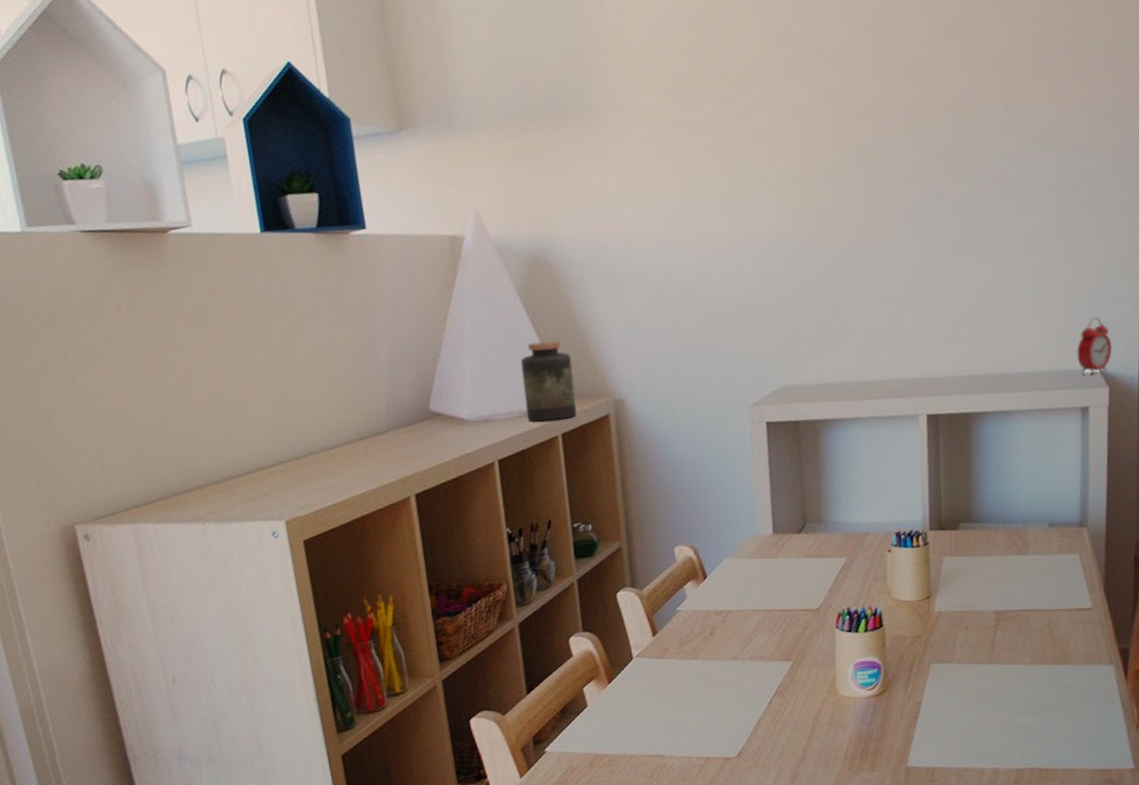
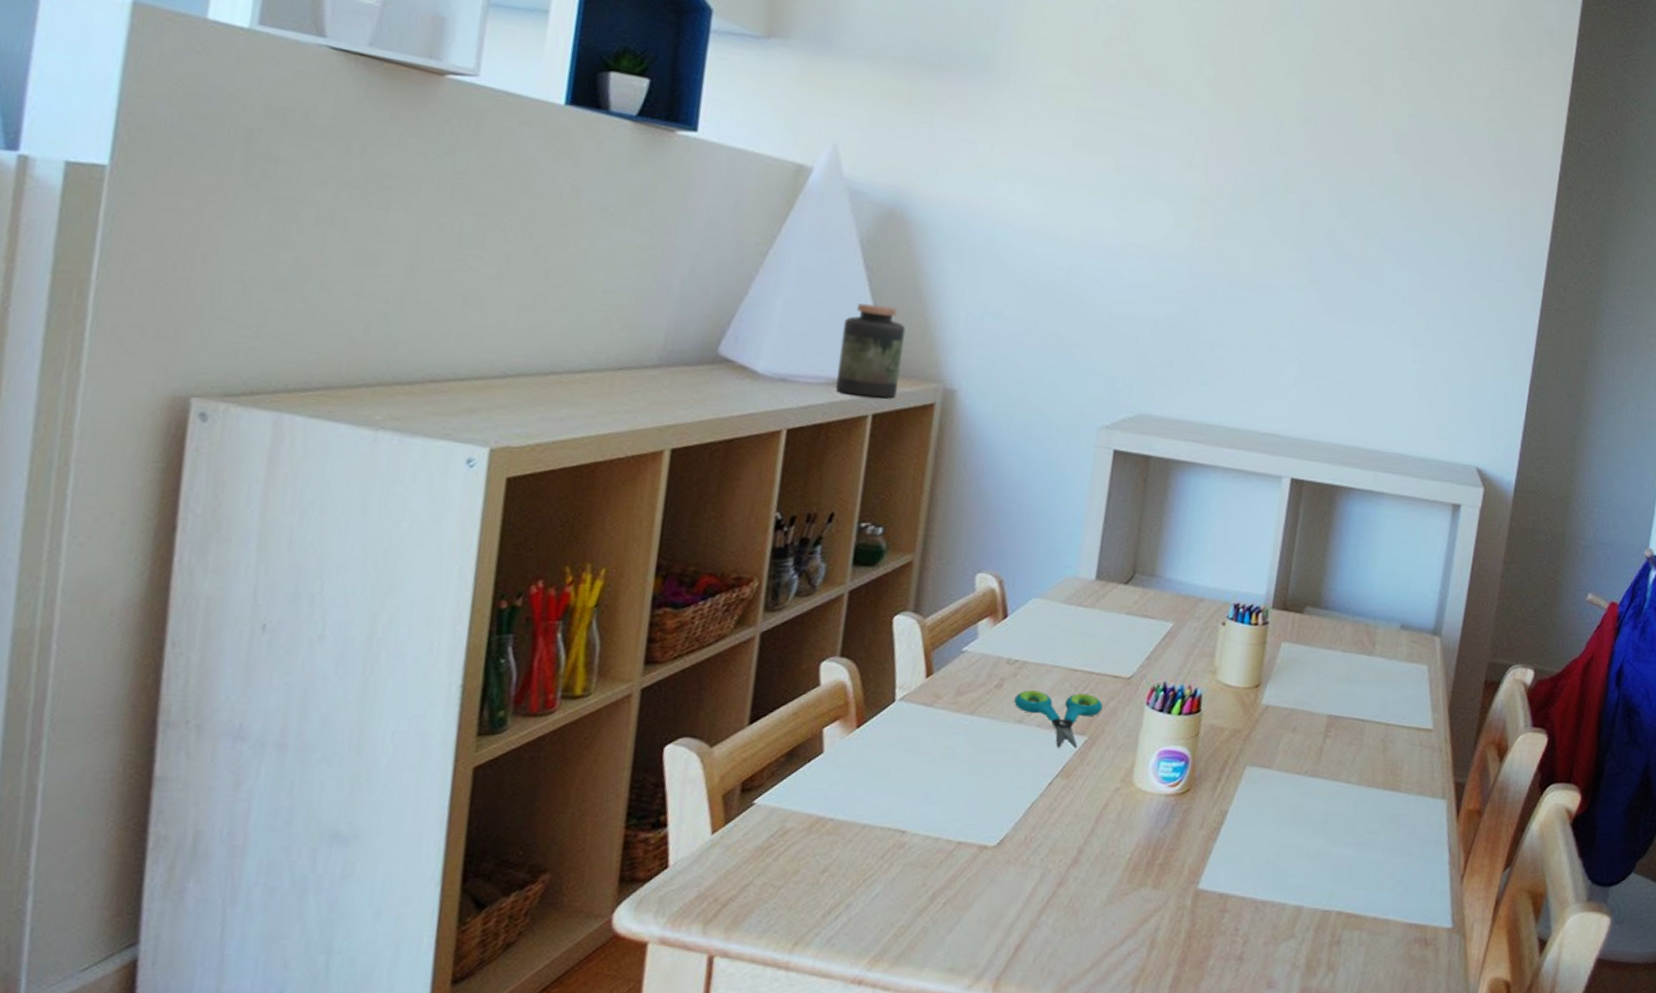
scissors: none [727,627,800,674] -> present [1014,690,1103,749]
alarm clock: present [1077,316,1112,374] -> none [1456,411,1493,471]

